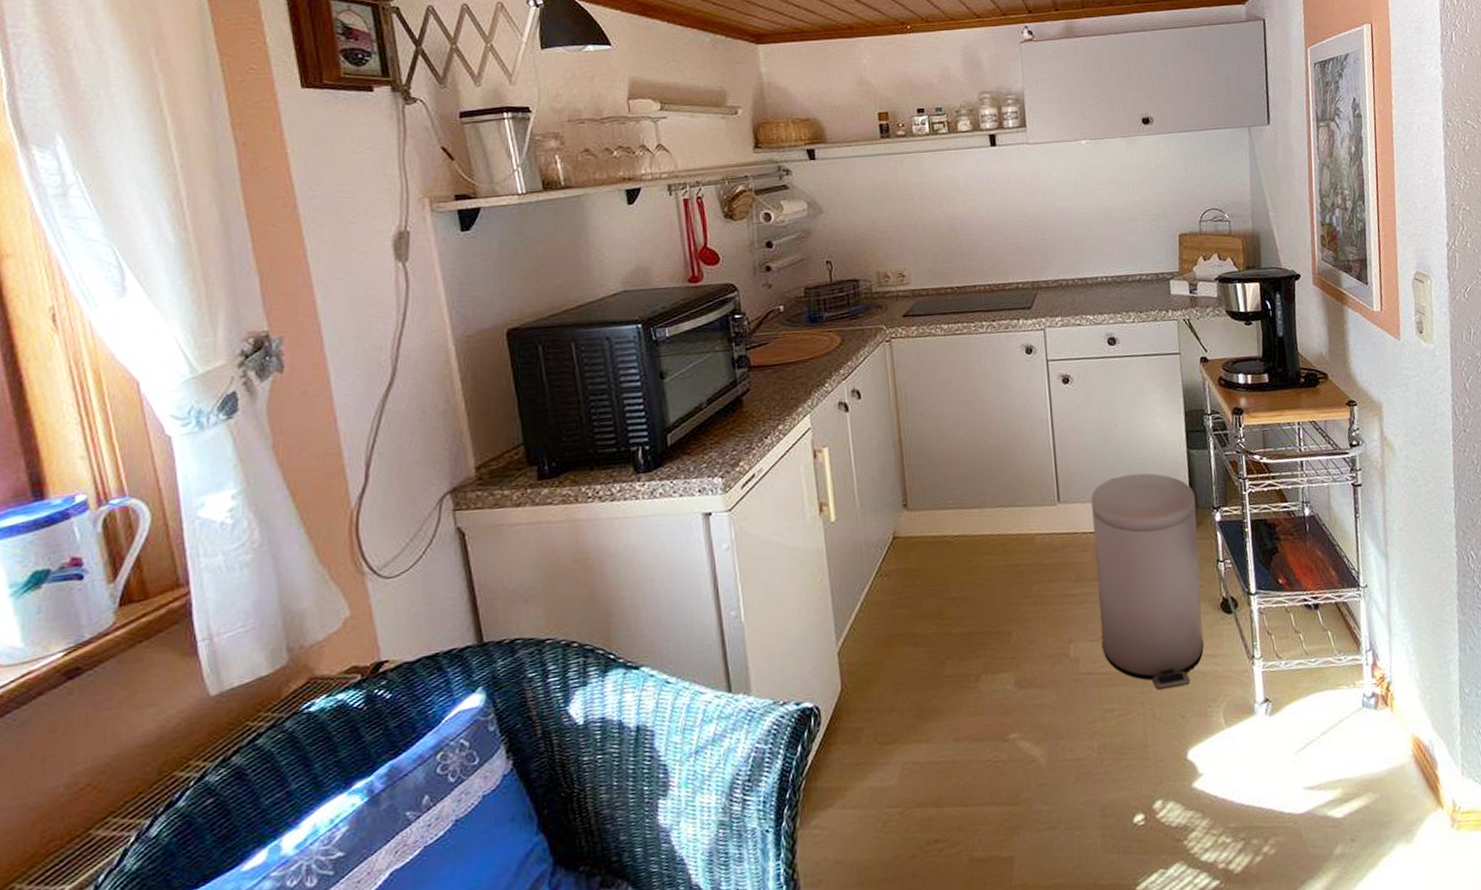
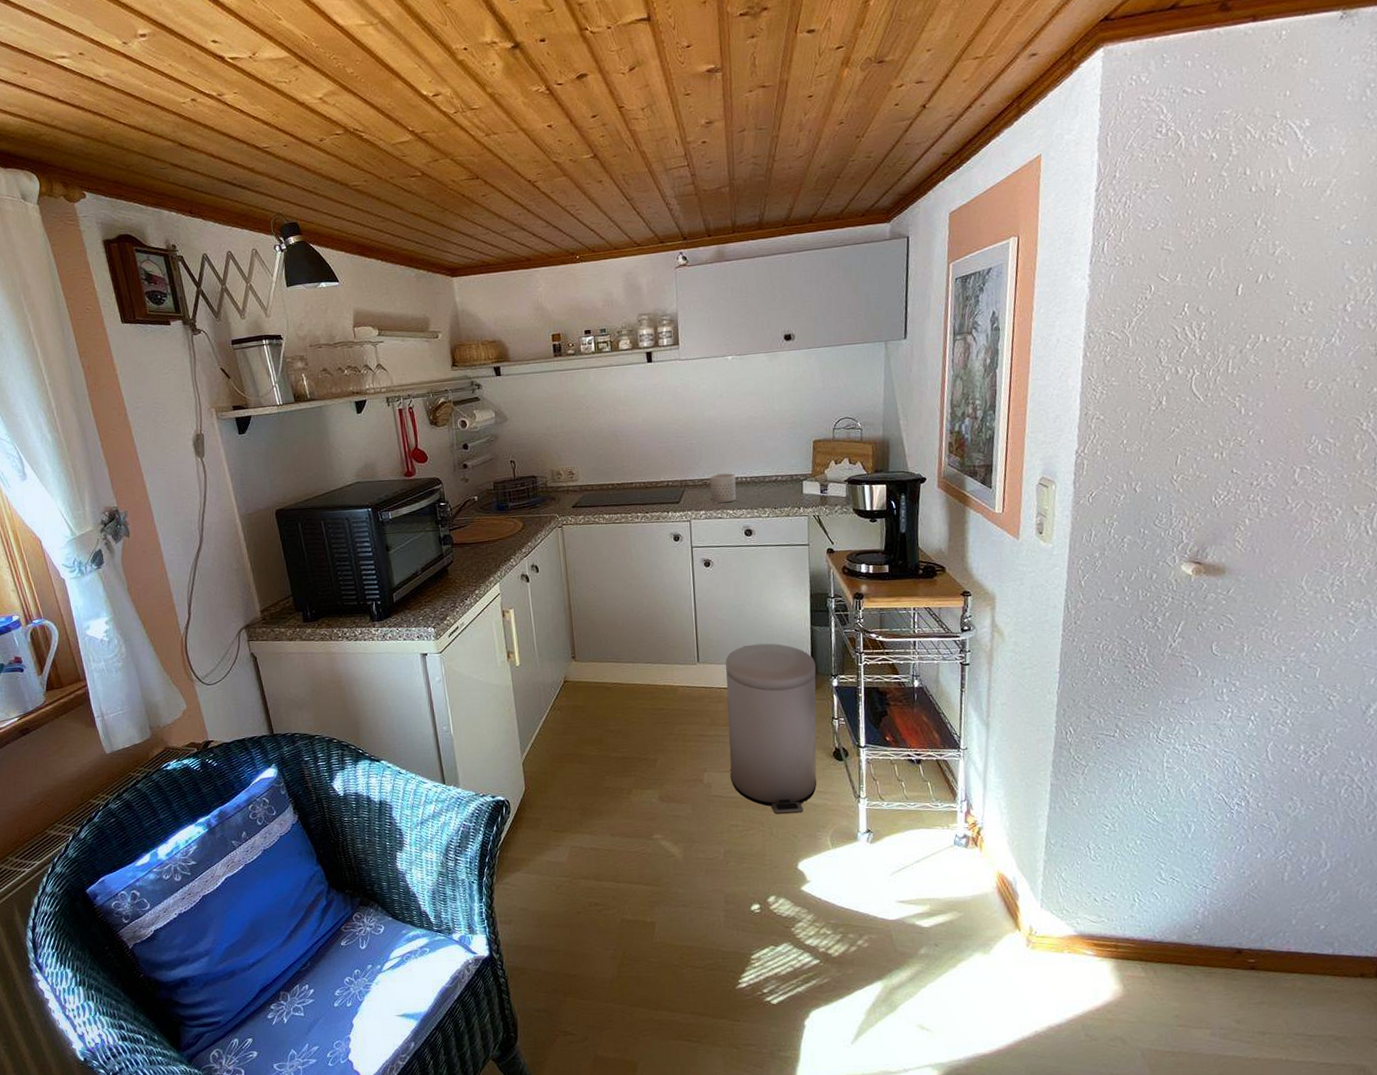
mug: none [1065,272,1097,308] -> present [710,473,737,503]

